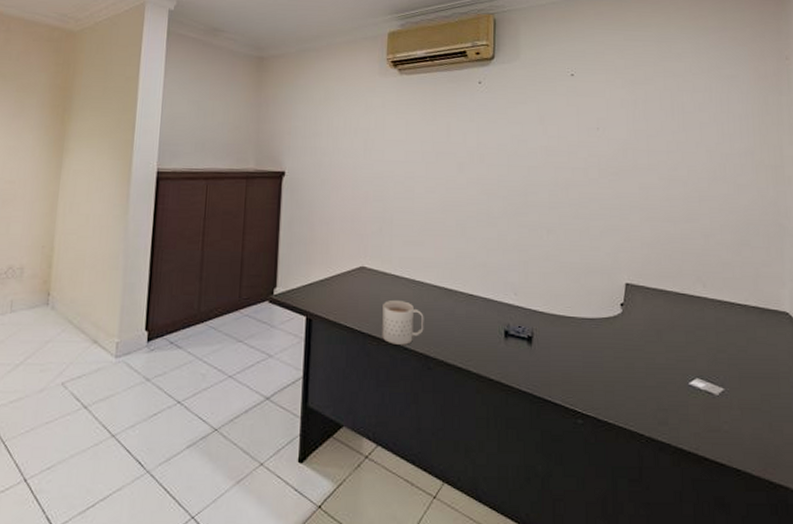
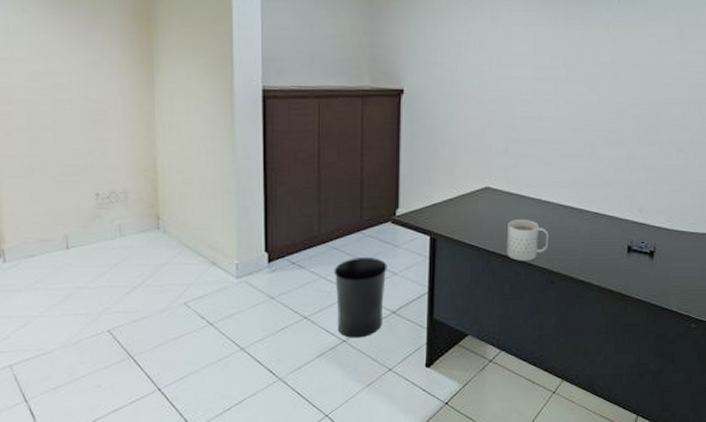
waste bin: none [210,338,263,427] -> present [333,258,388,338]

